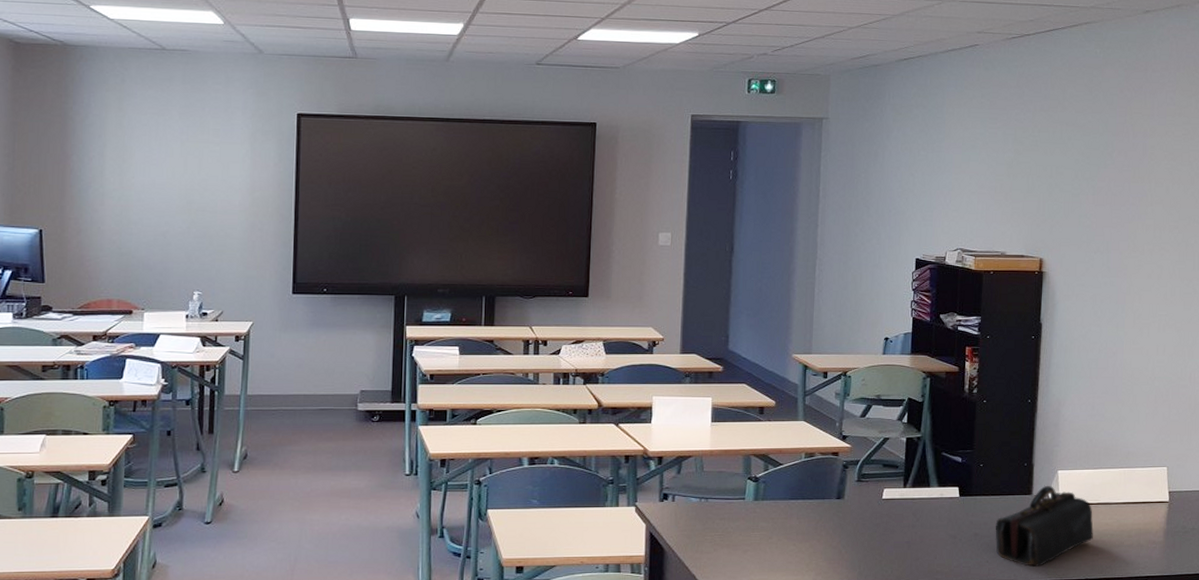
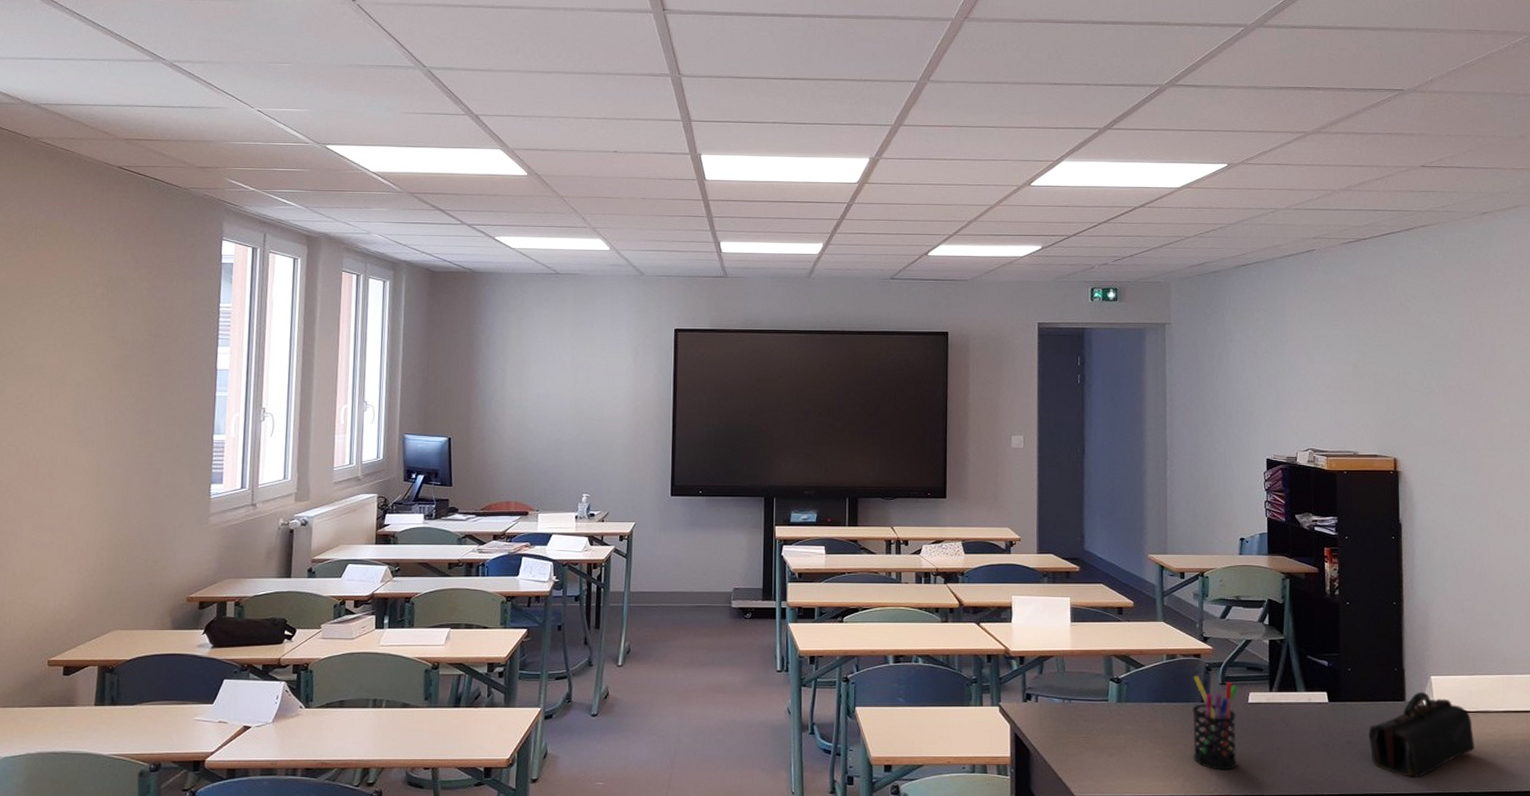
pen holder: none [826,474,874,564] -> present [1192,676,1239,770]

